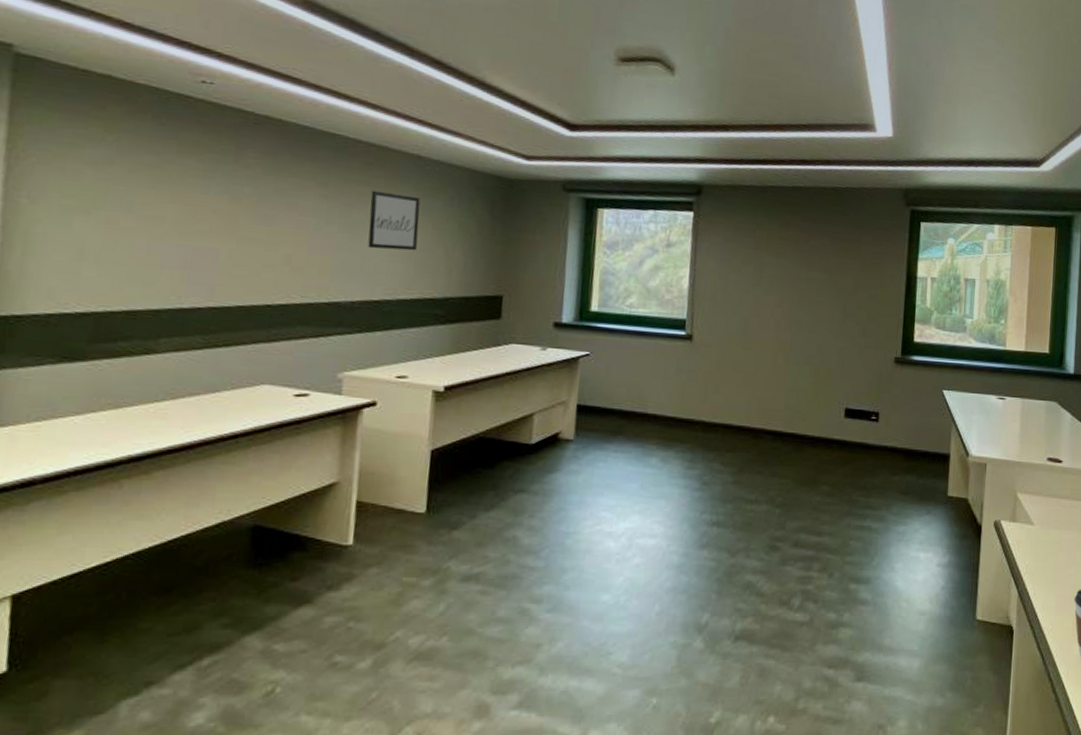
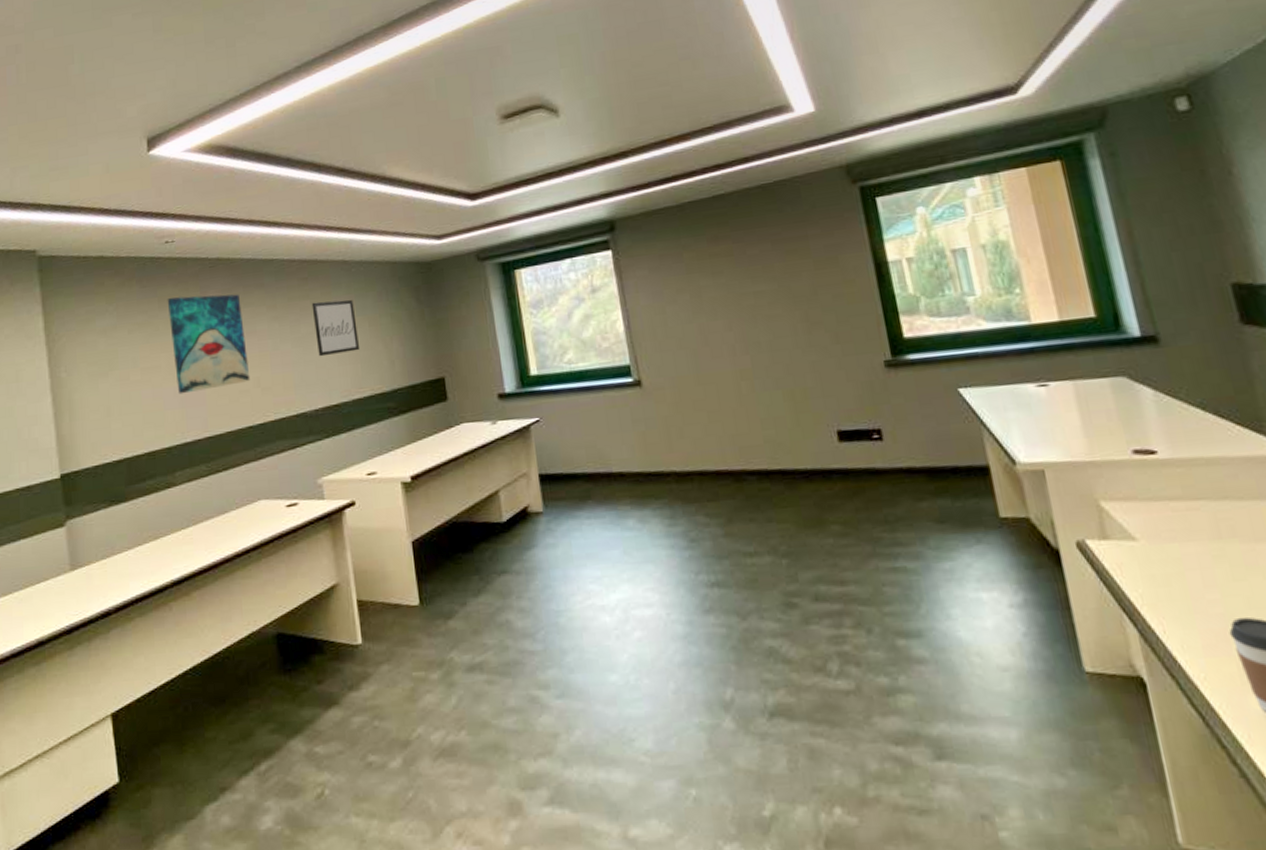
wall art: none [182,144,286,257] -> present [167,294,251,395]

